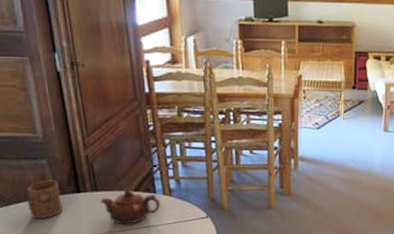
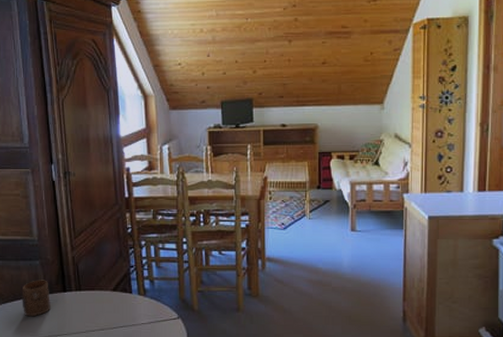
teapot: present [100,189,160,225] -> none [83,288,136,324]

